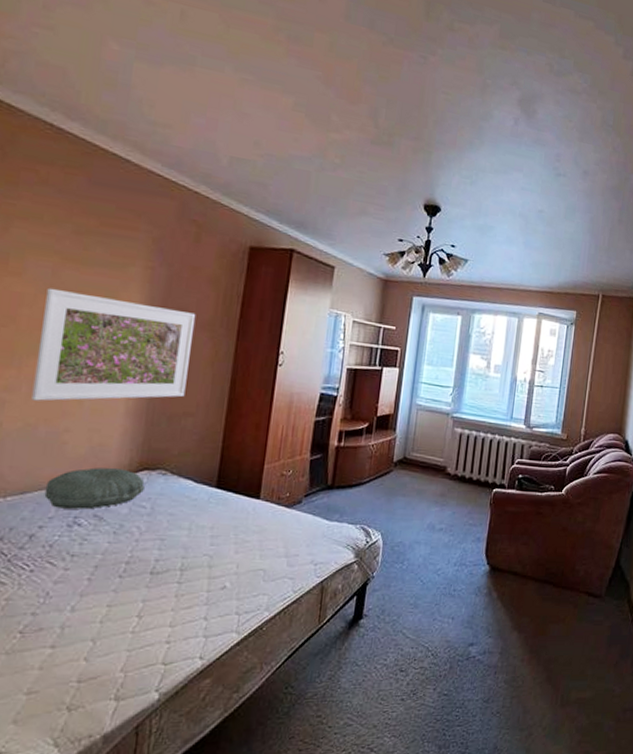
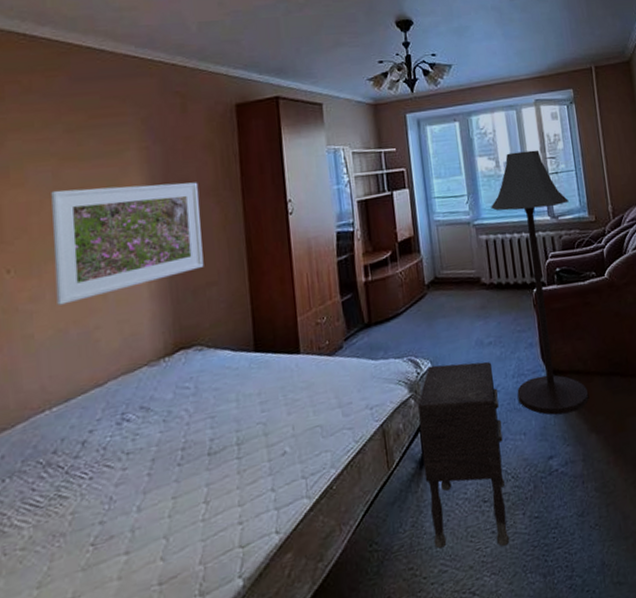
pillow: present [44,467,145,510] -> none [87,353,184,409]
nightstand: none [345,538,438,713] -> present [418,361,510,549]
floor lamp: none [454,357,546,608] -> present [491,150,589,415]

